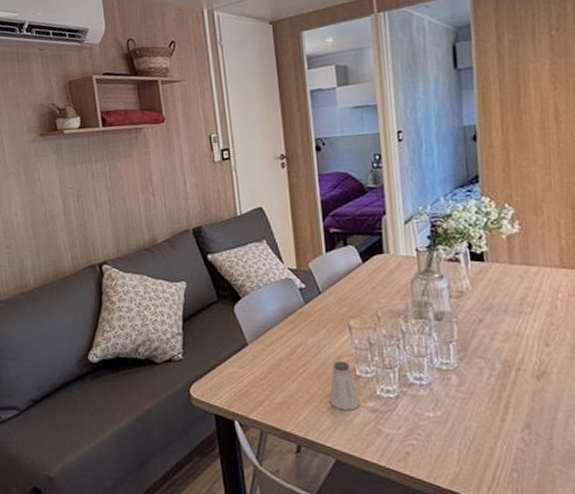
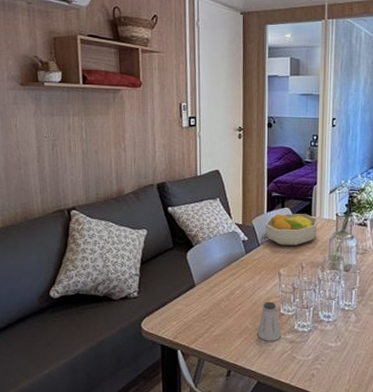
fruit bowl: none [325,251,393,292] -> present [265,213,318,246]

